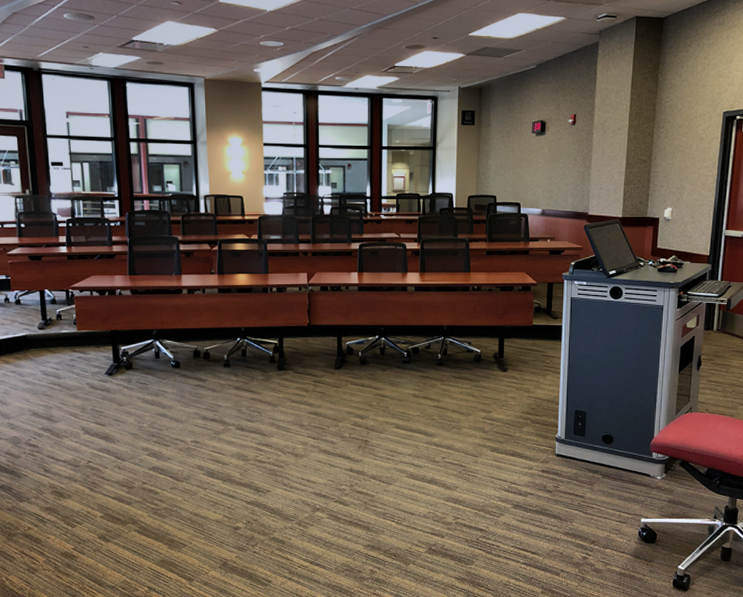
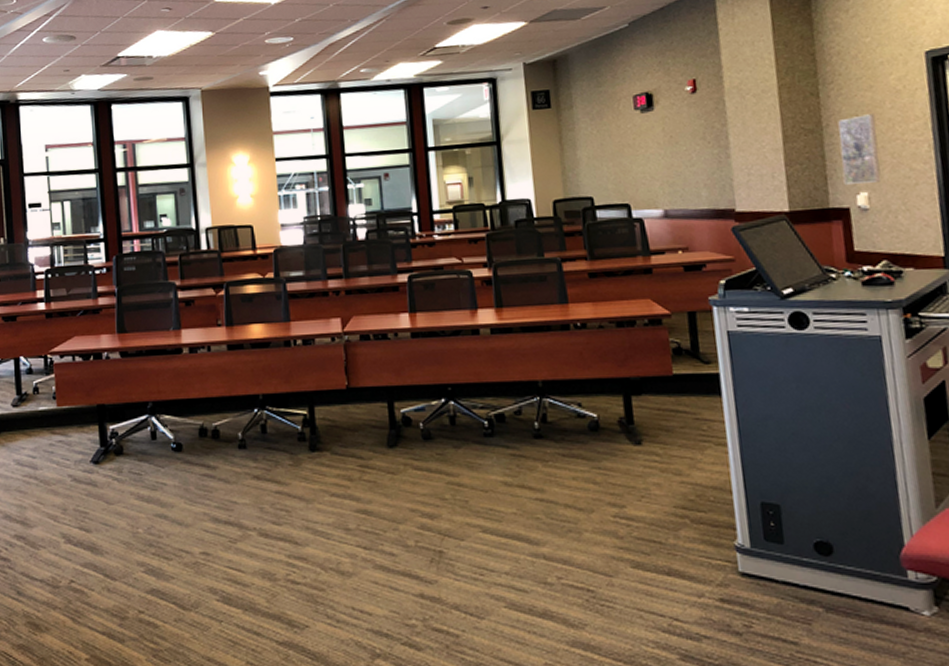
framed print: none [659,153,685,202] -> present [838,114,881,184]

